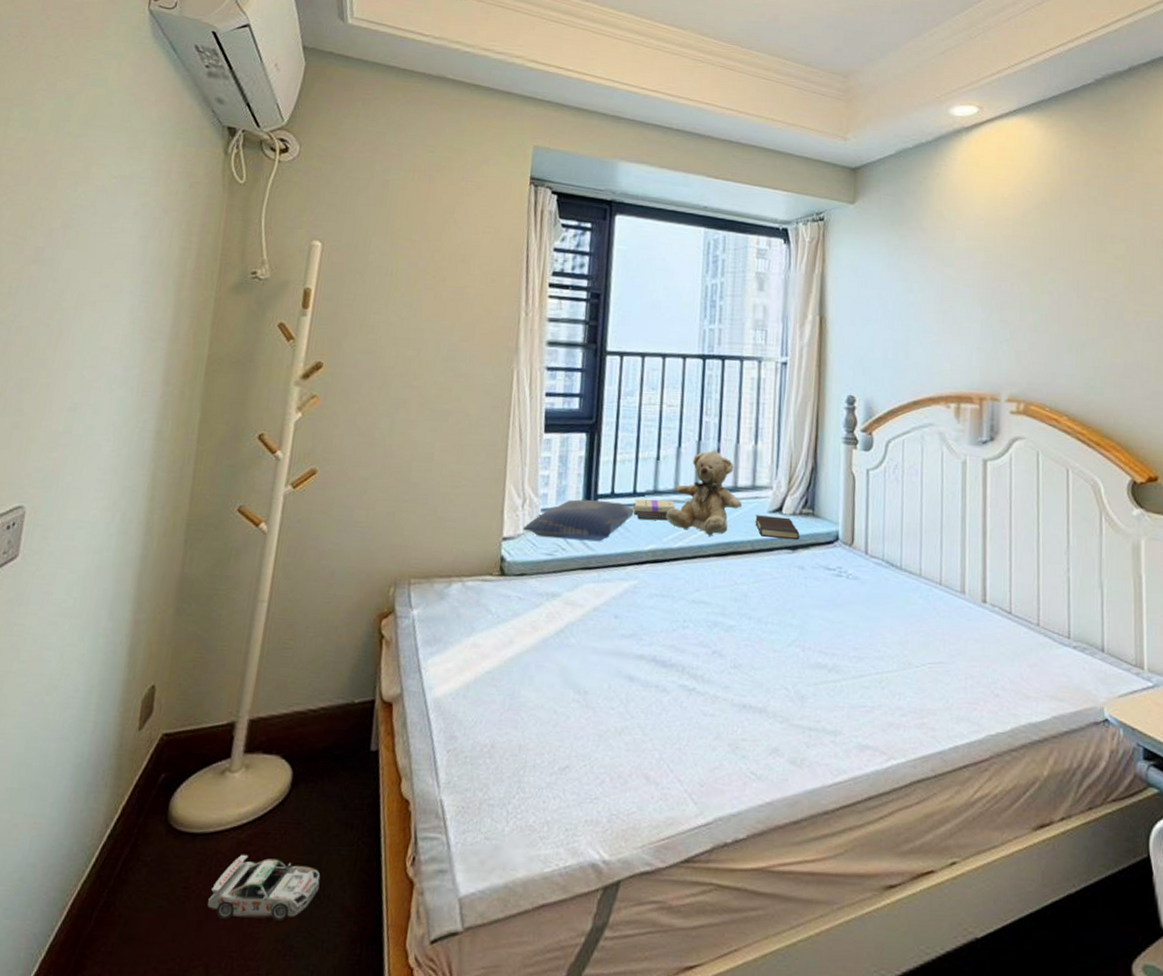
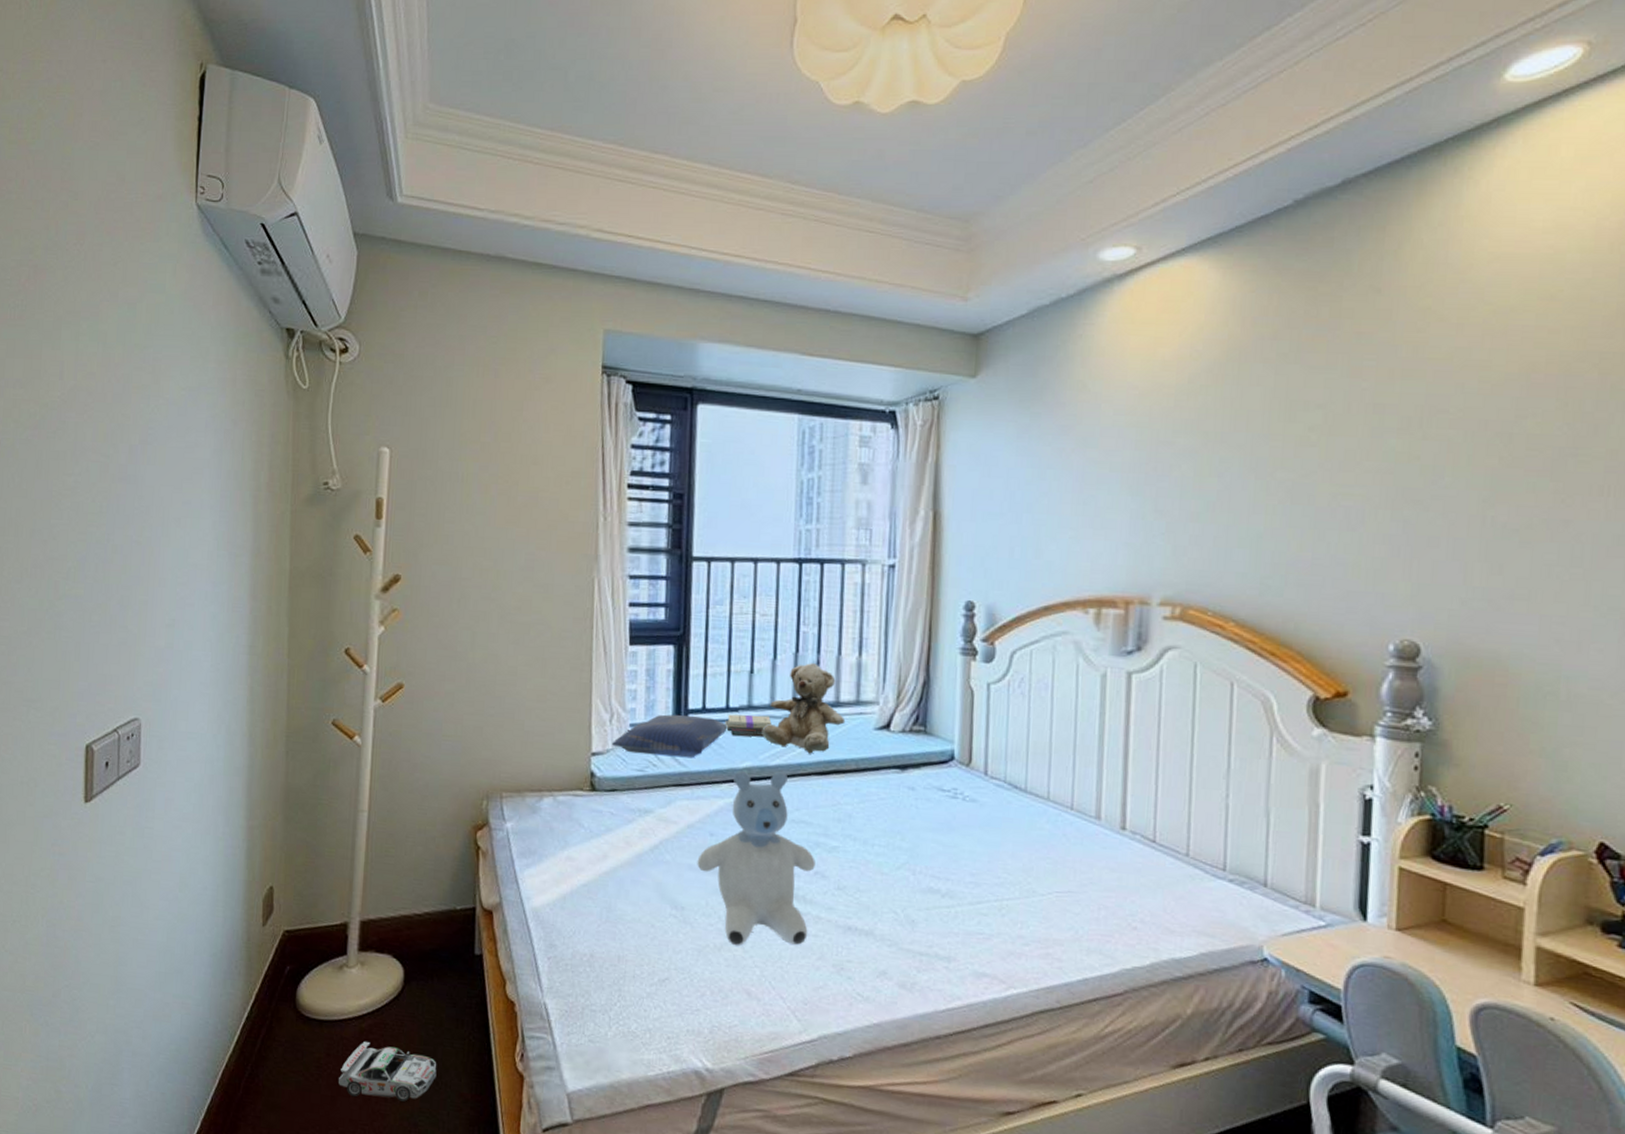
stuffed bear: none [601,553,713,730] -> present [697,771,815,947]
book: present [755,515,800,540] -> none [860,732,910,759]

